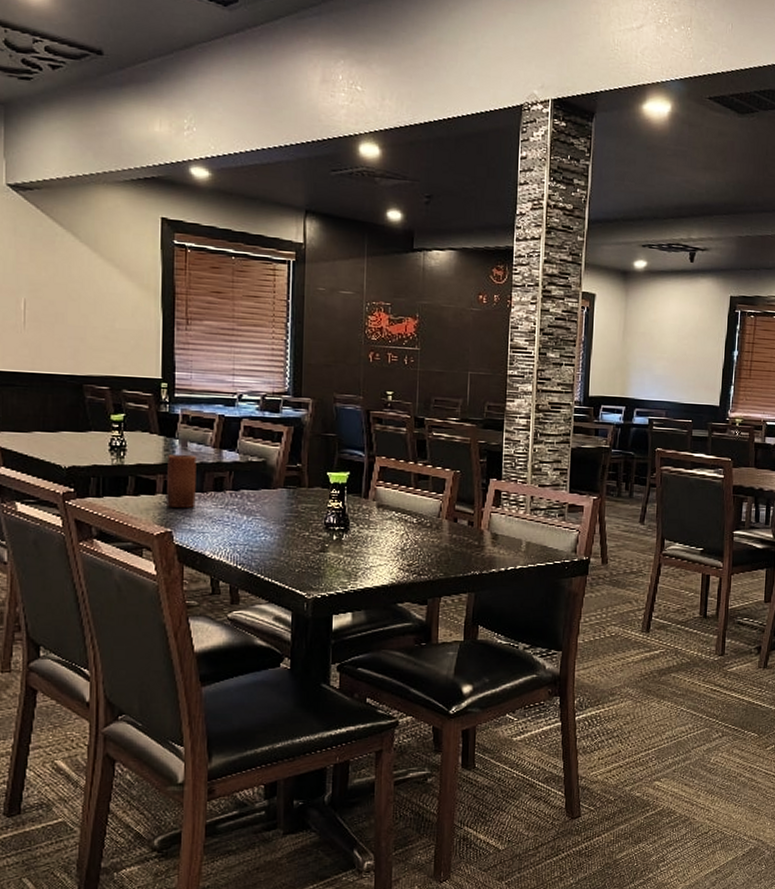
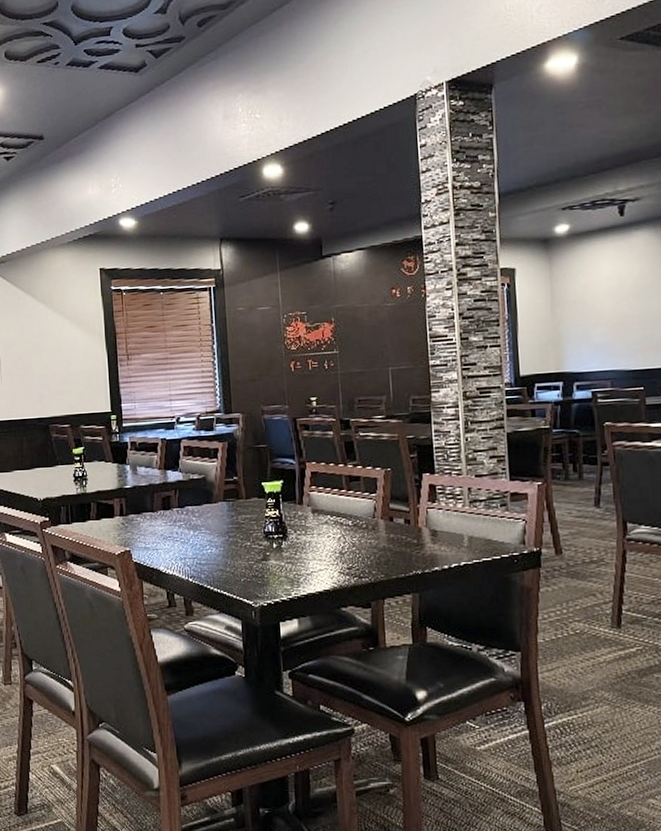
candle: present [167,454,197,508] -> none [121,478,148,528]

